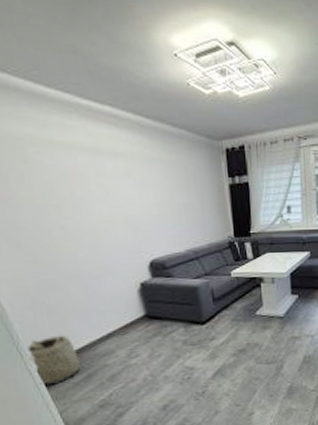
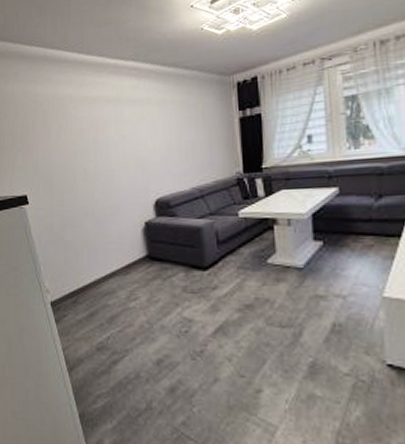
basket: present [27,334,82,385] -> none [45,270,86,319]

